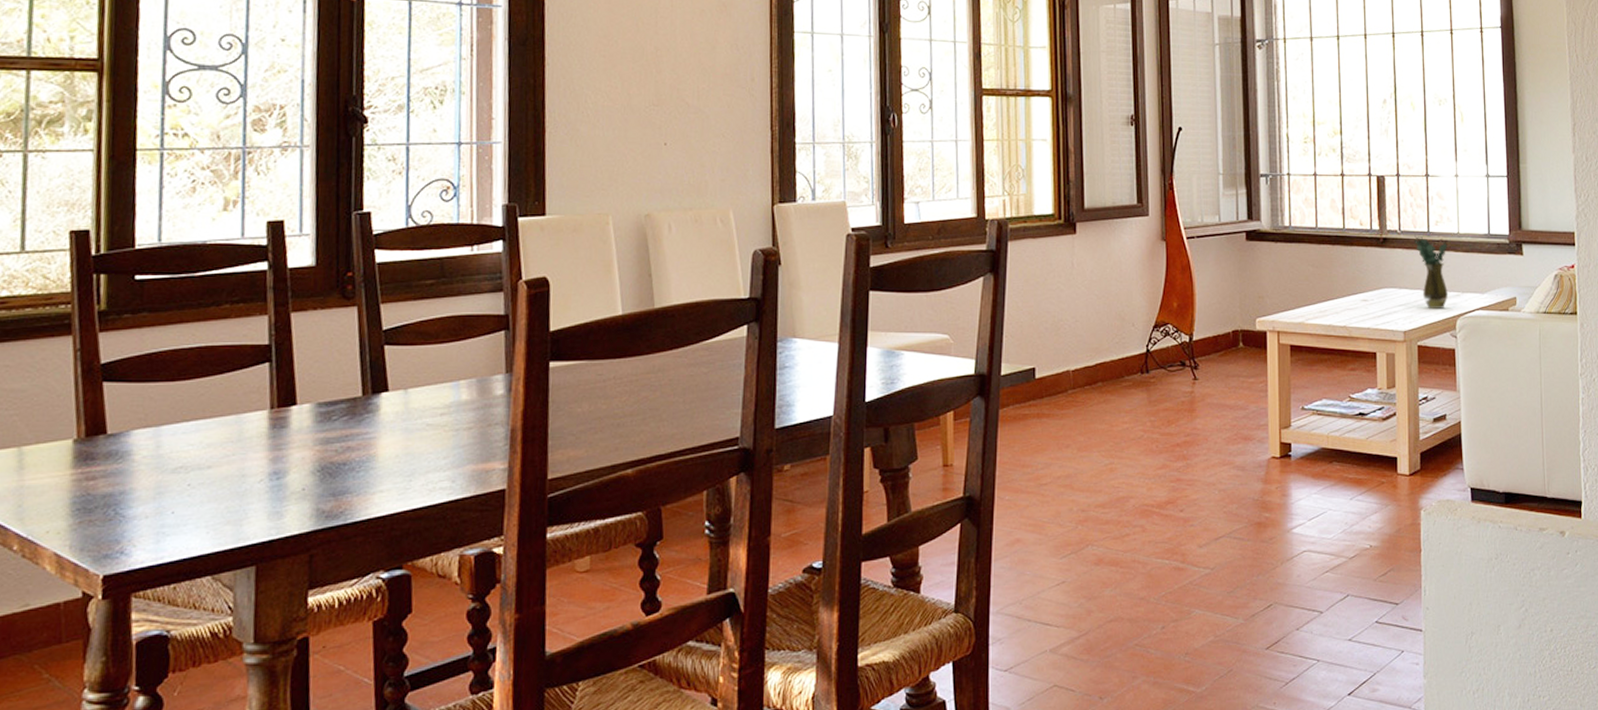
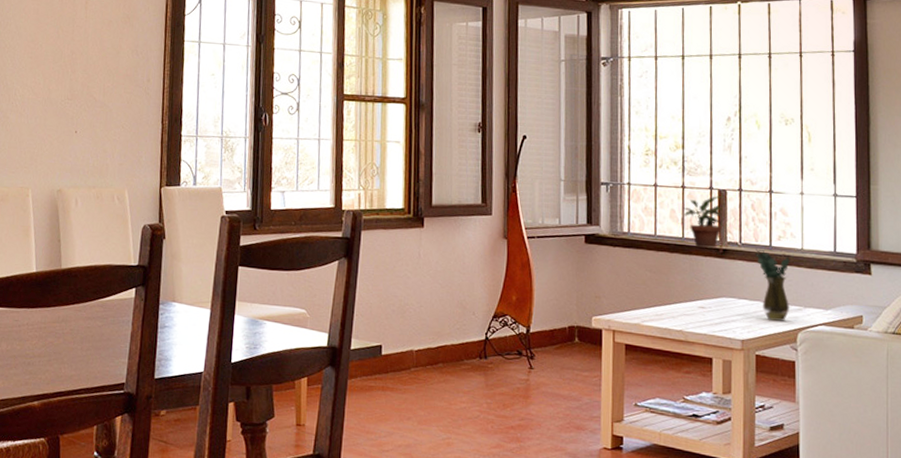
potted plant: none [1343,182,1384,238] -> present [683,196,724,249]

